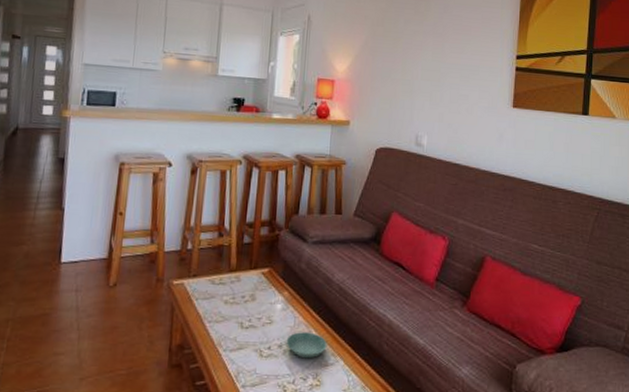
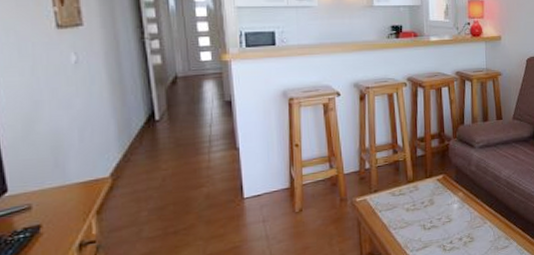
saucer: present [286,332,327,359] -> none [465,223,501,246]

